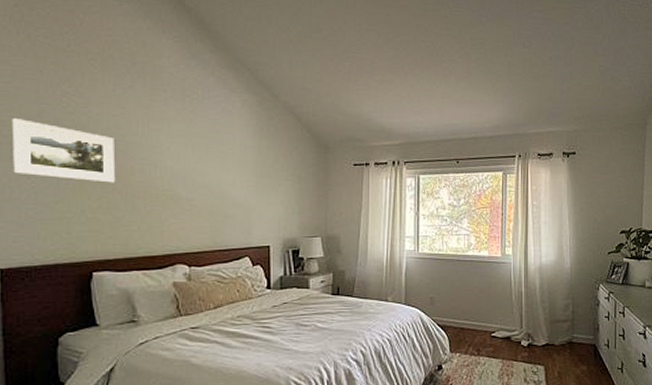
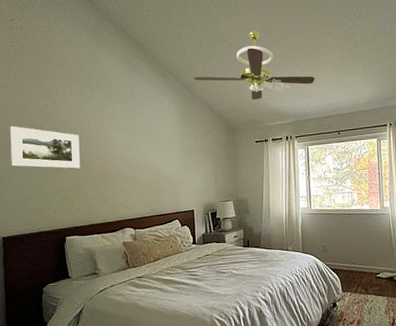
ceiling fan: none [276,21,432,112] -> present [193,30,315,101]

